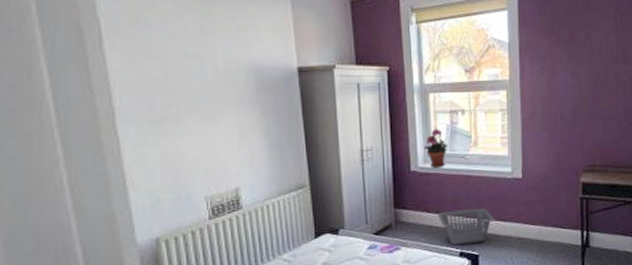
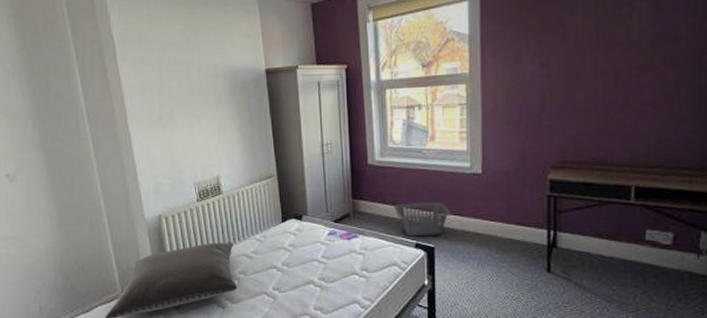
potted plant: present [423,128,448,169] -> none [380,123,405,162]

